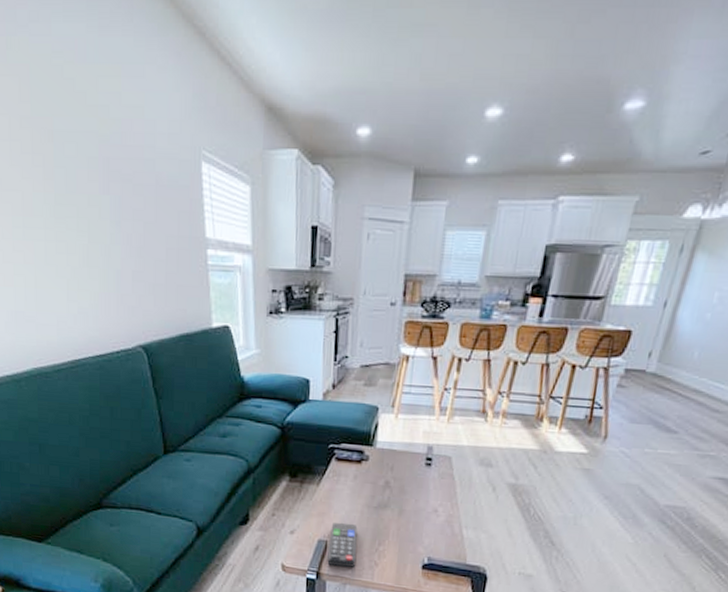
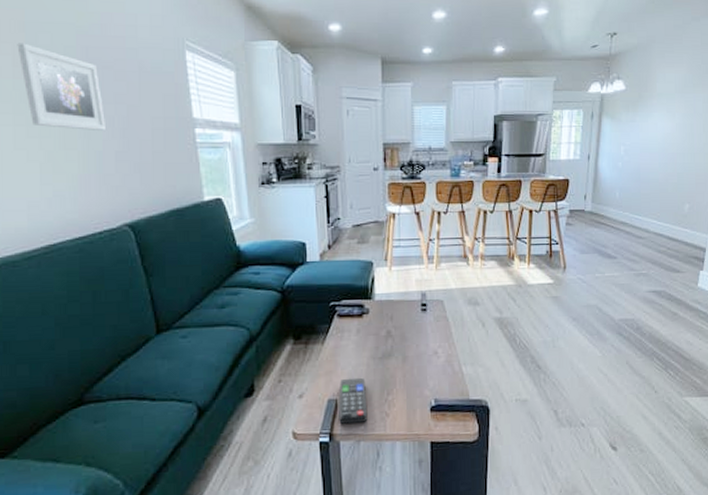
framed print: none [47,154,125,248] -> present [17,43,107,130]

